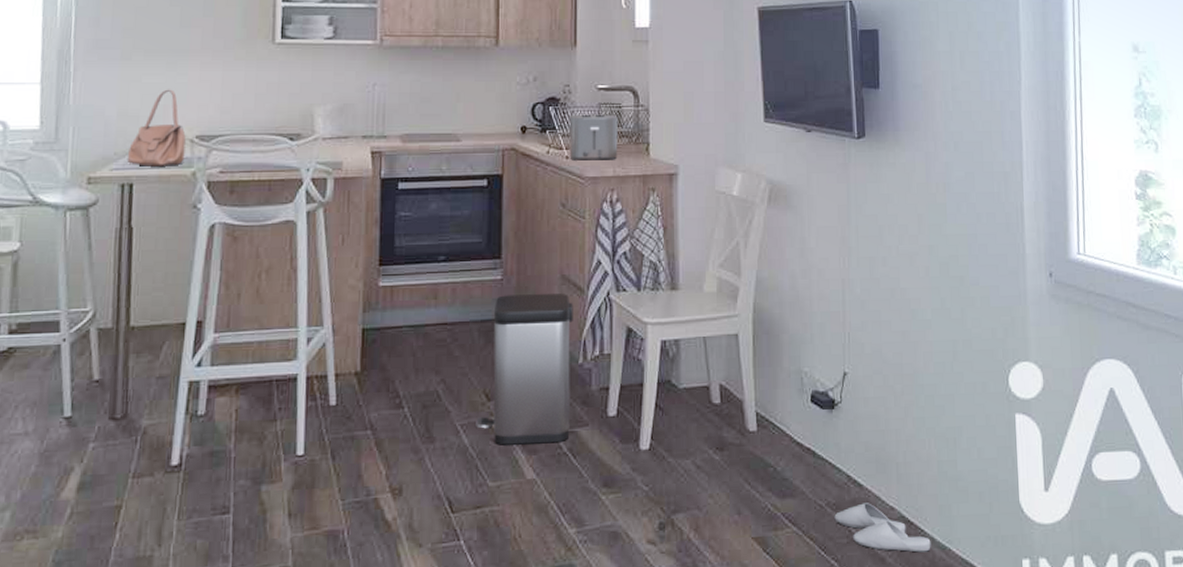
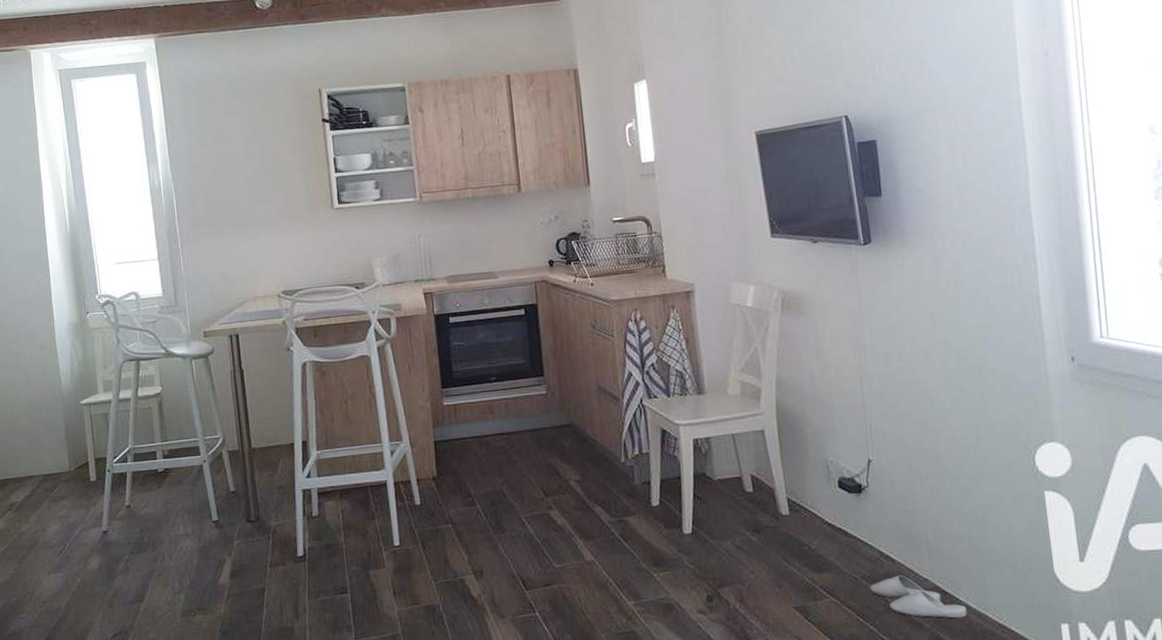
handbag: present [127,89,186,167] -> none [231,255,275,320]
pedal bin: present [476,294,573,445] -> none [538,403,619,534]
toaster: present [569,114,618,161] -> none [590,242,637,287]

